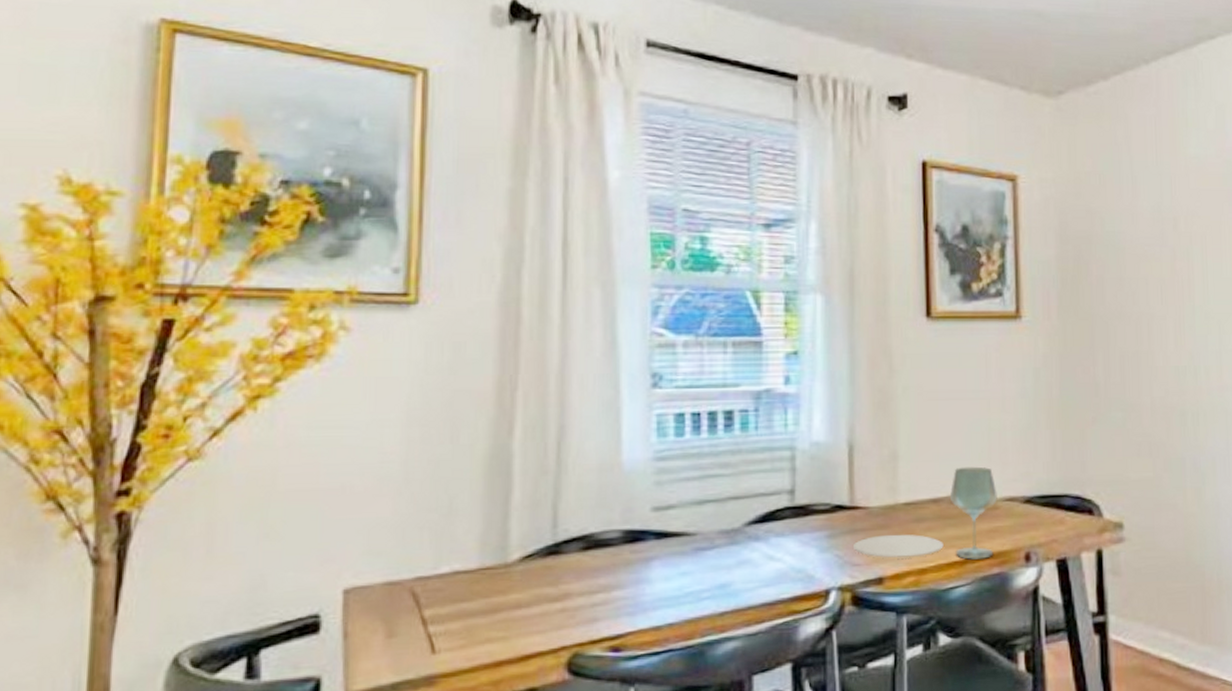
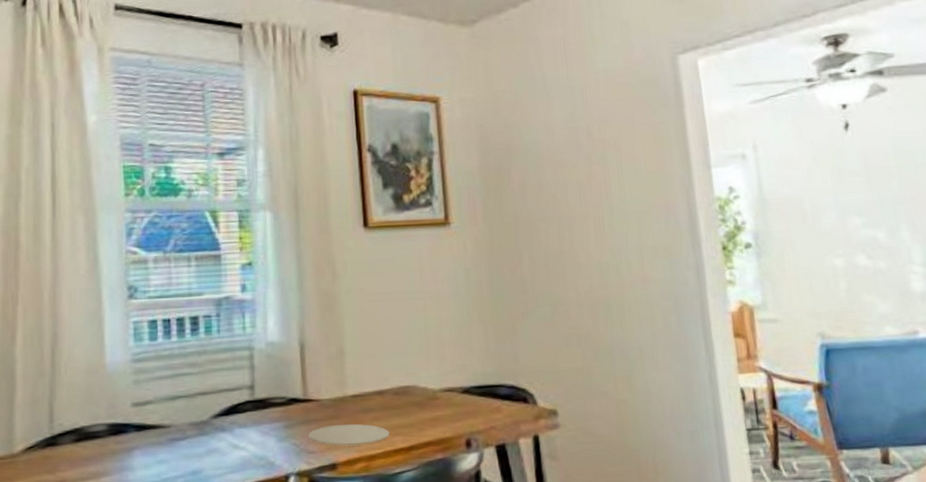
wine glass: present [950,466,997,560] -> none [393,360,437,446]

